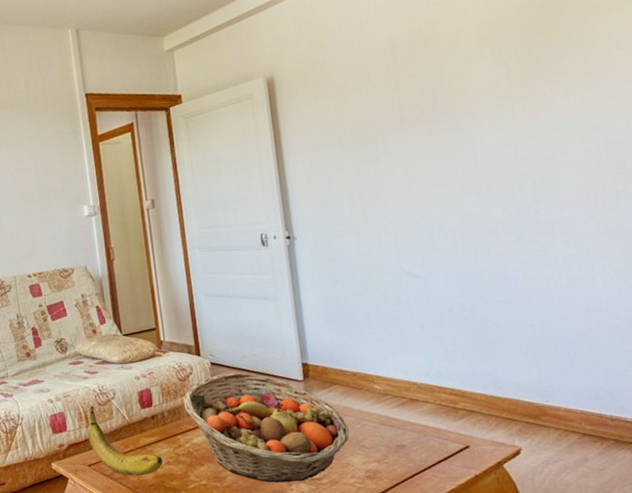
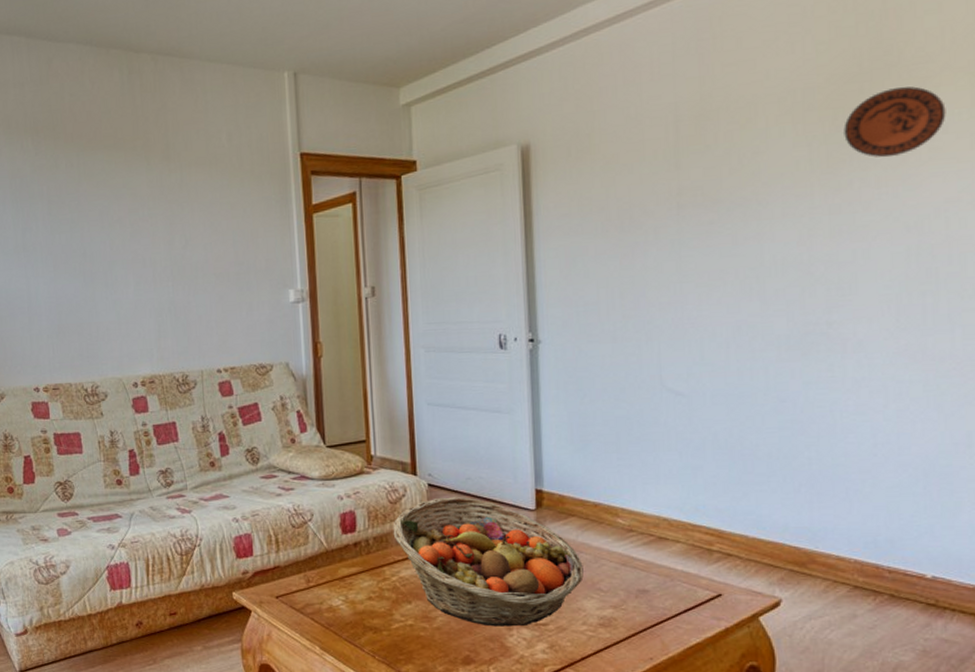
banana: present [87,406,163,476] -> none [277,528,364,612]
decorative plate: none [533,12,618,72] -> present [844,86,946,158]

